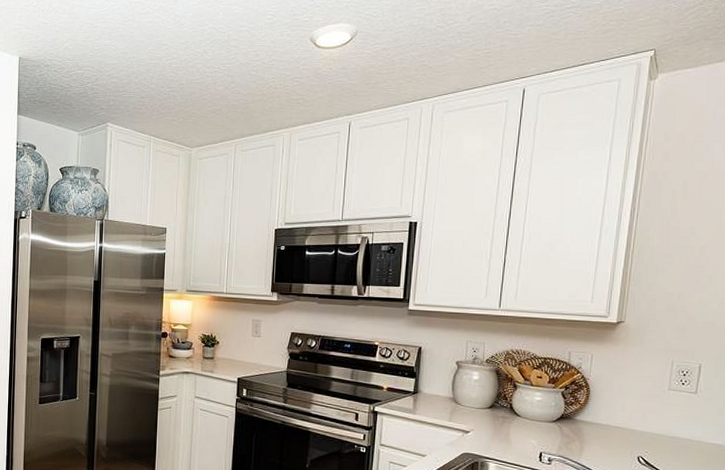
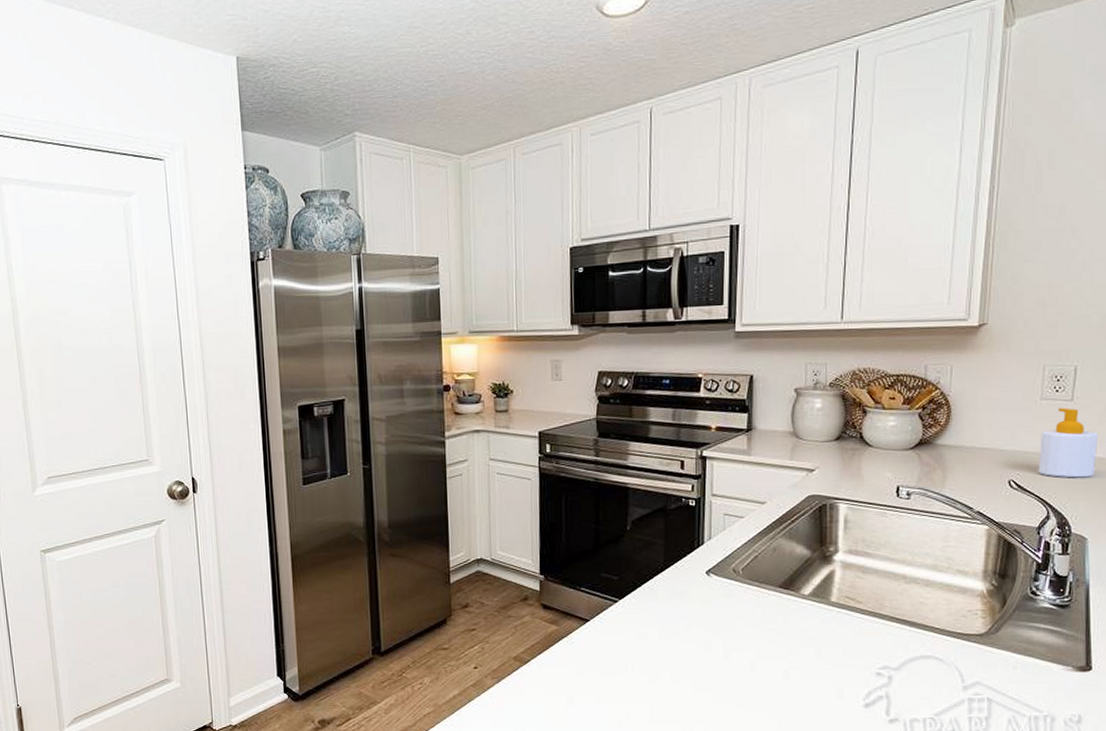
soap bottle: none [664,398,718,461] -> present [1038,407,1099,478]

